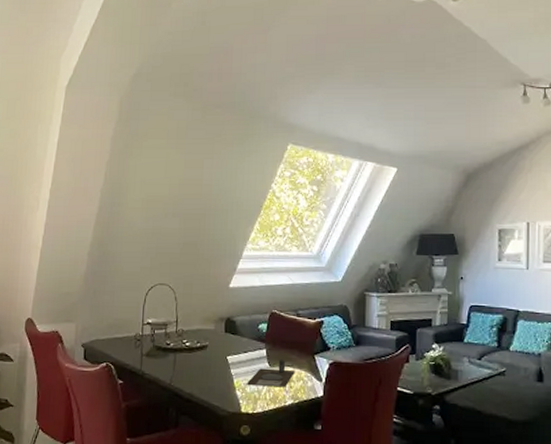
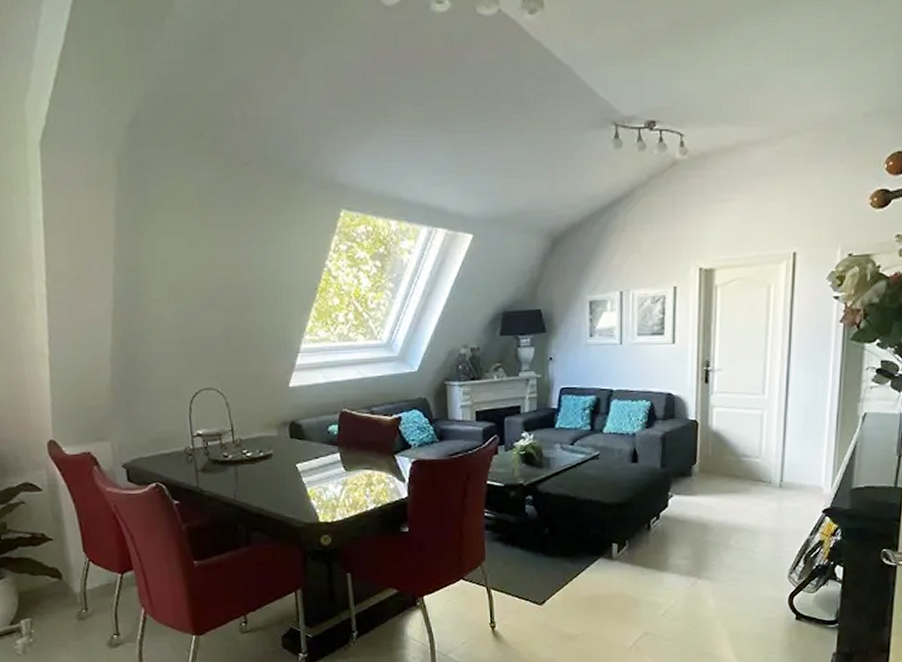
place setting: present [247,358,295,388] -> none [322,461,374,493]

